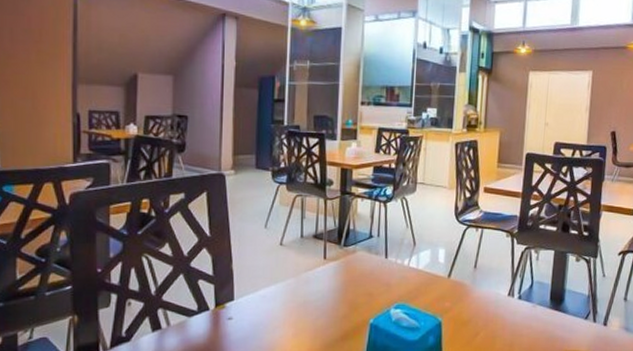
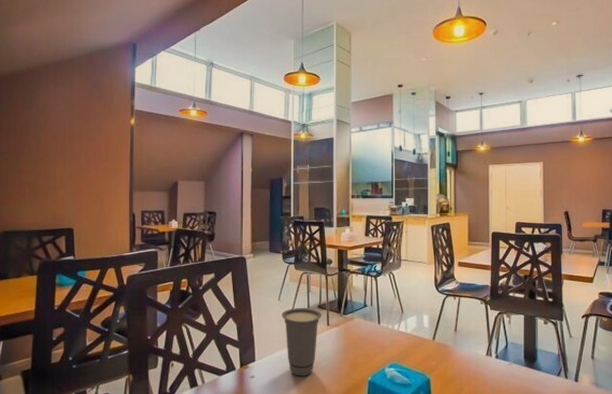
cup: none [268,238,318,318] -> present [282,308,322,376]

